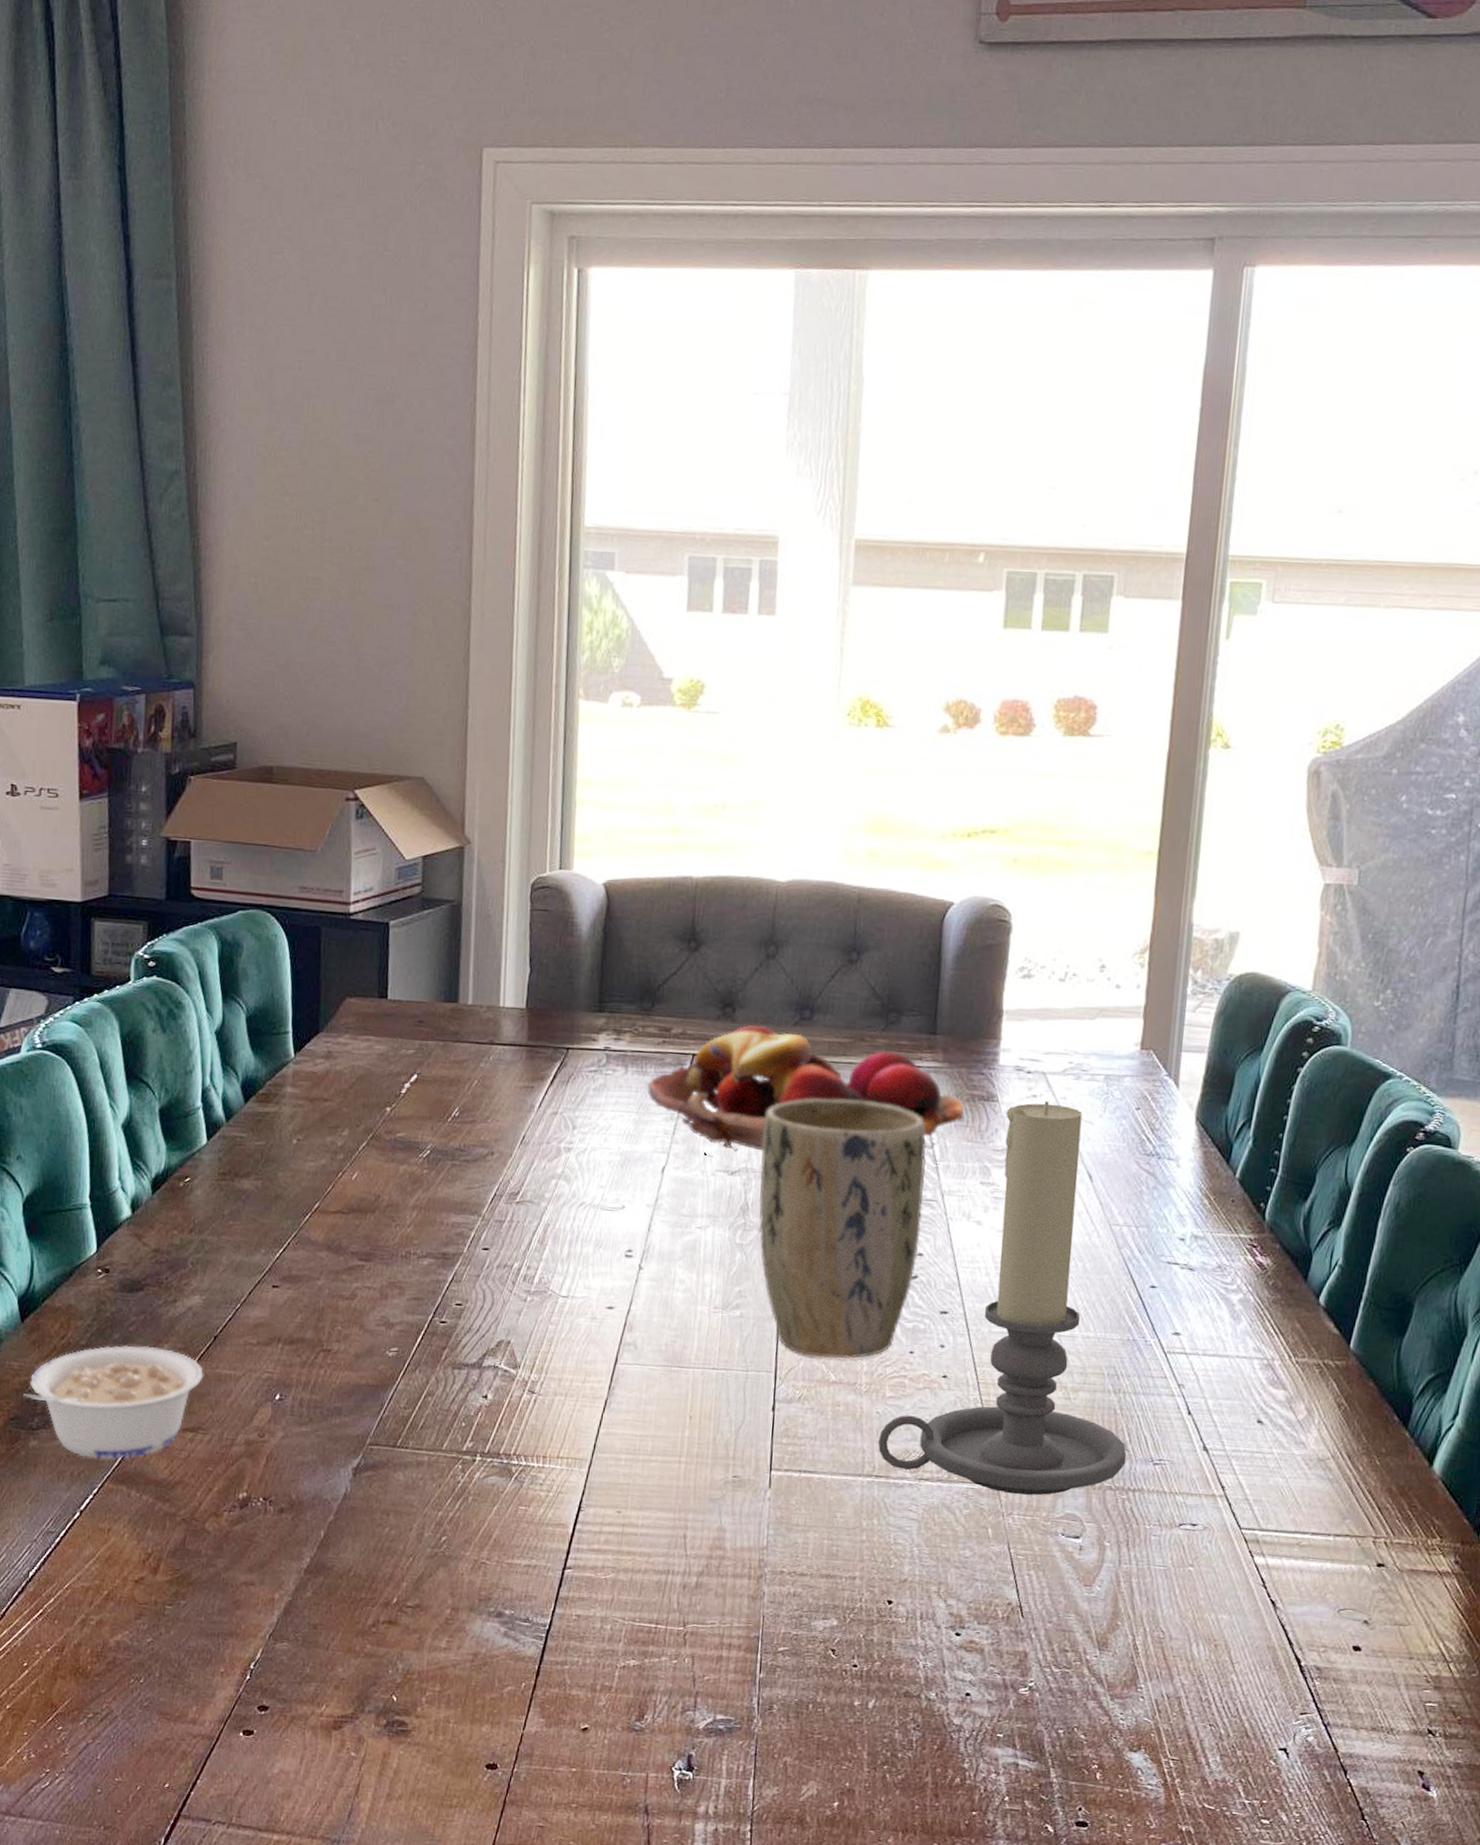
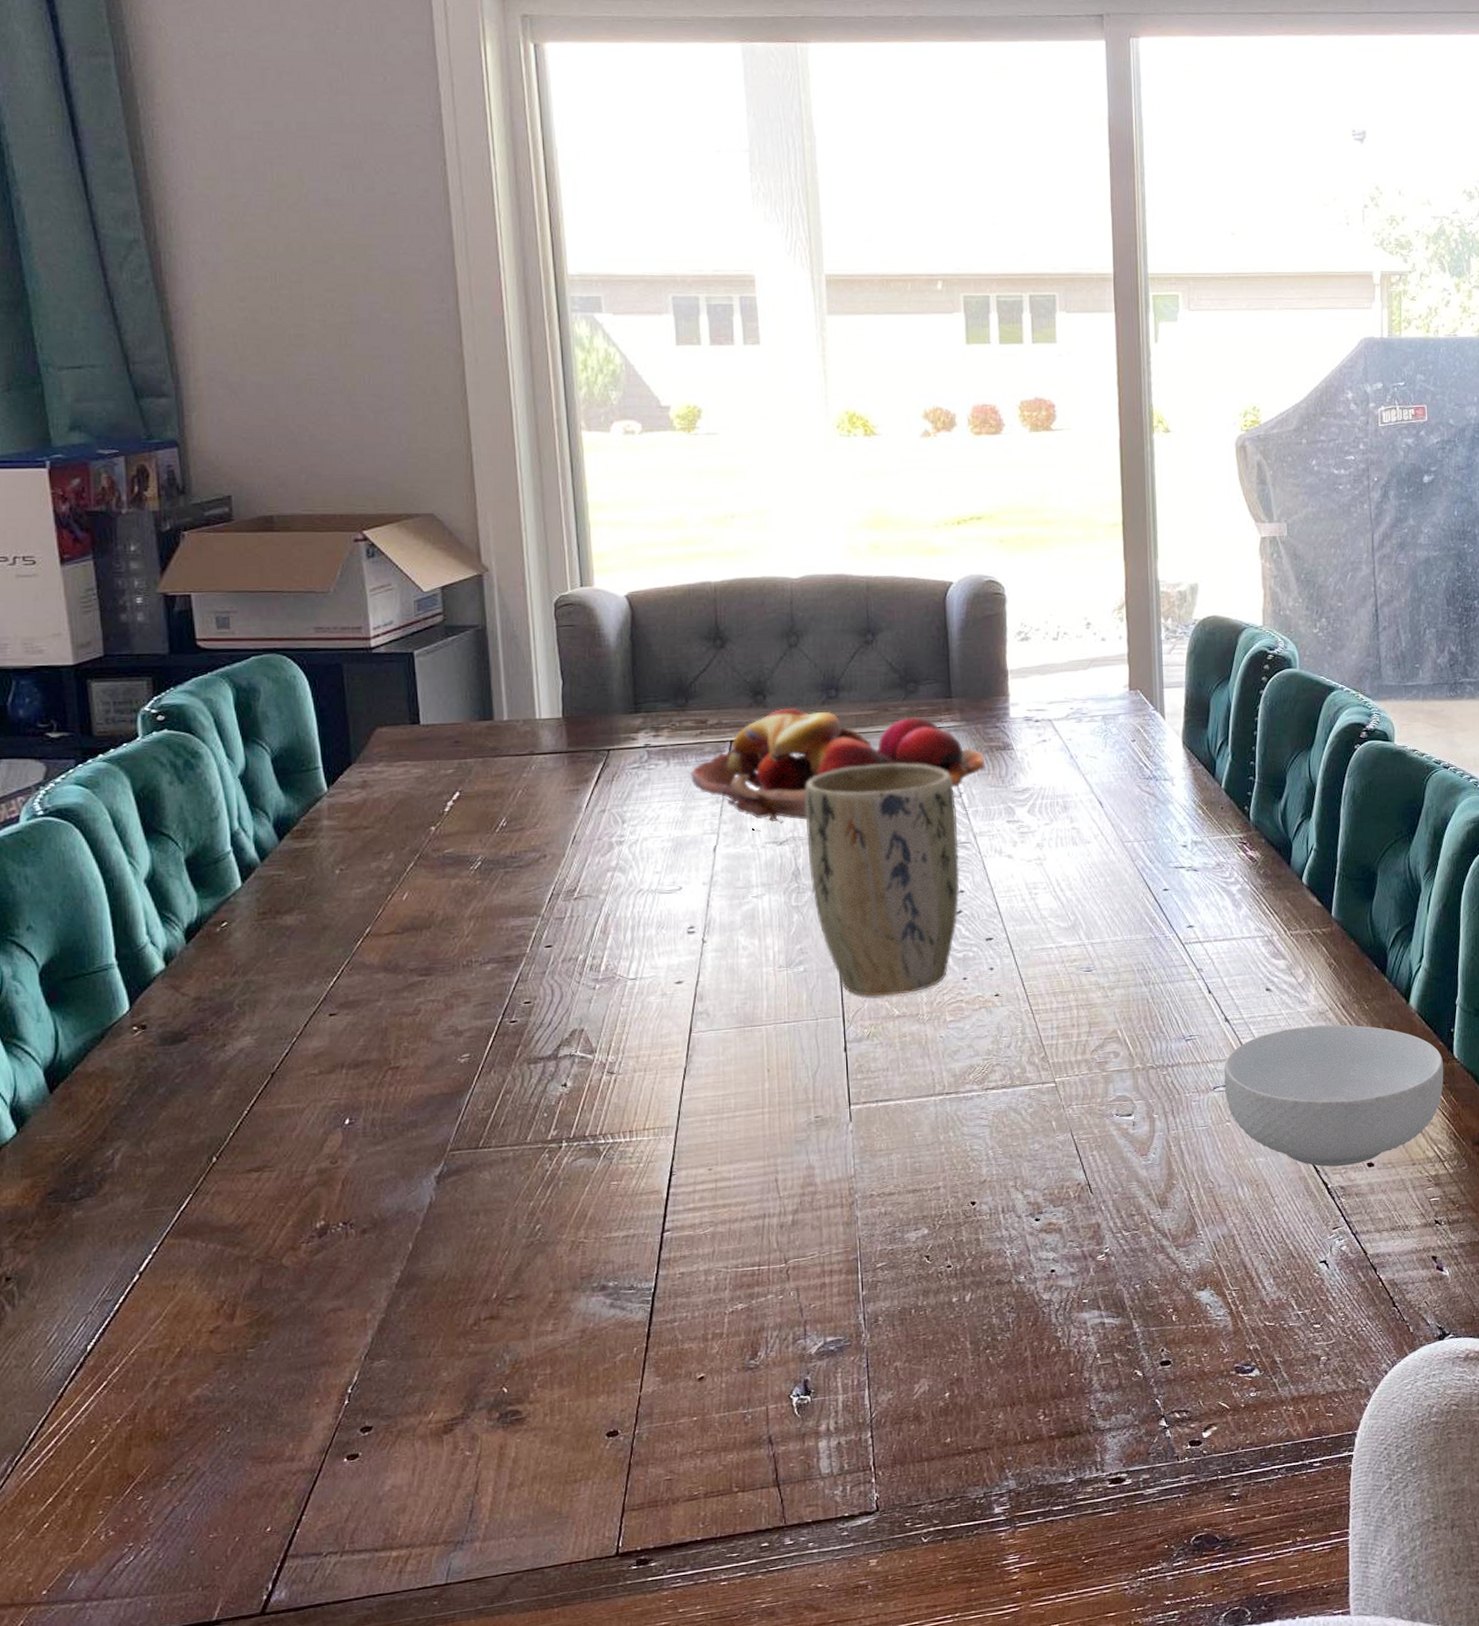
legume: present [23,1345,204,1460] -> none [60,1094,265,1218]
candle holder: present [878,1101,1127,1496] -> none [944,743,1163,1088]
cereal bowl: none [1192,1471,1466,1645] -> present [1224,1024,1444,1167]

